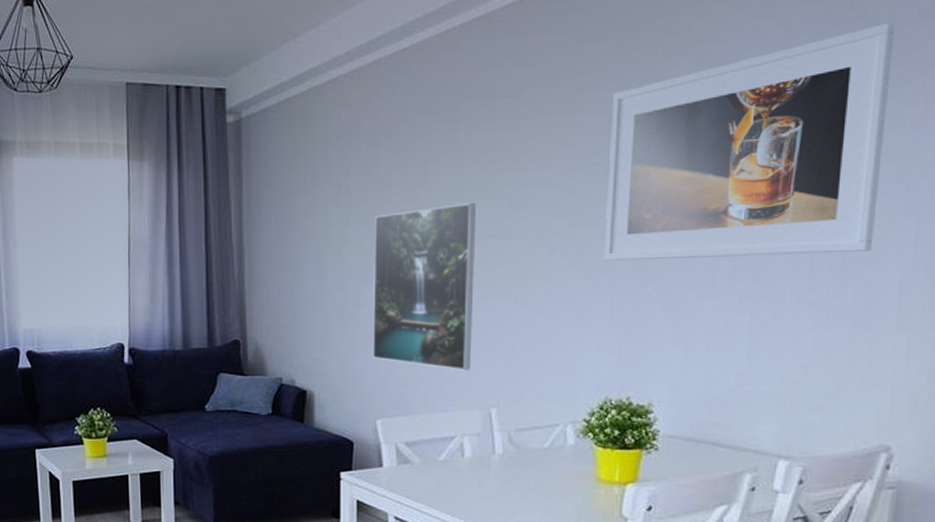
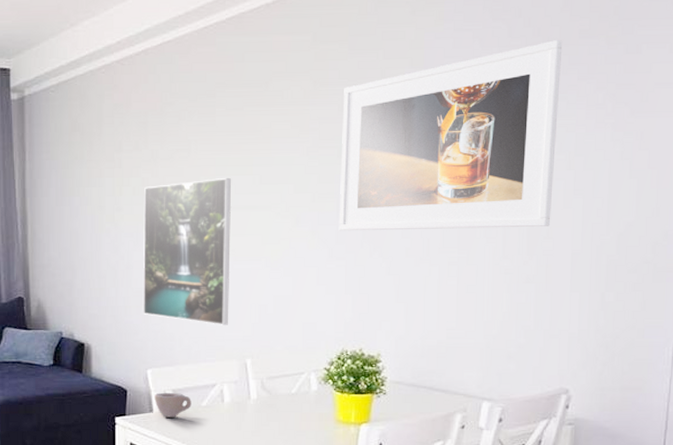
cup: none [384,445,427,473] -> present [154,392,191,418]

